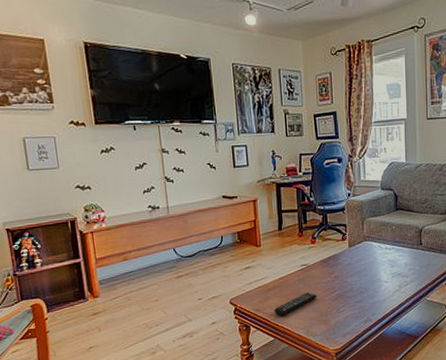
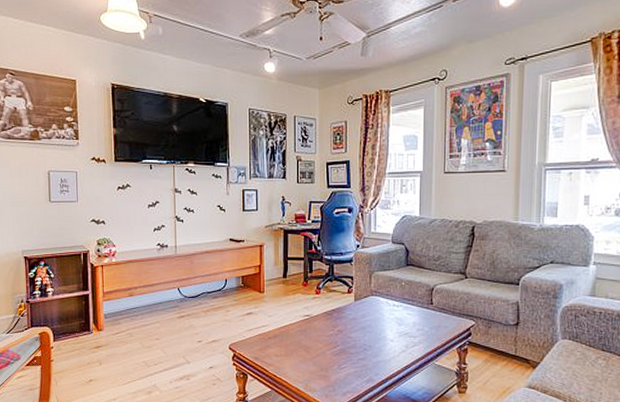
remote control: present [274,292,317,316] -> none [273,344,318,366]

